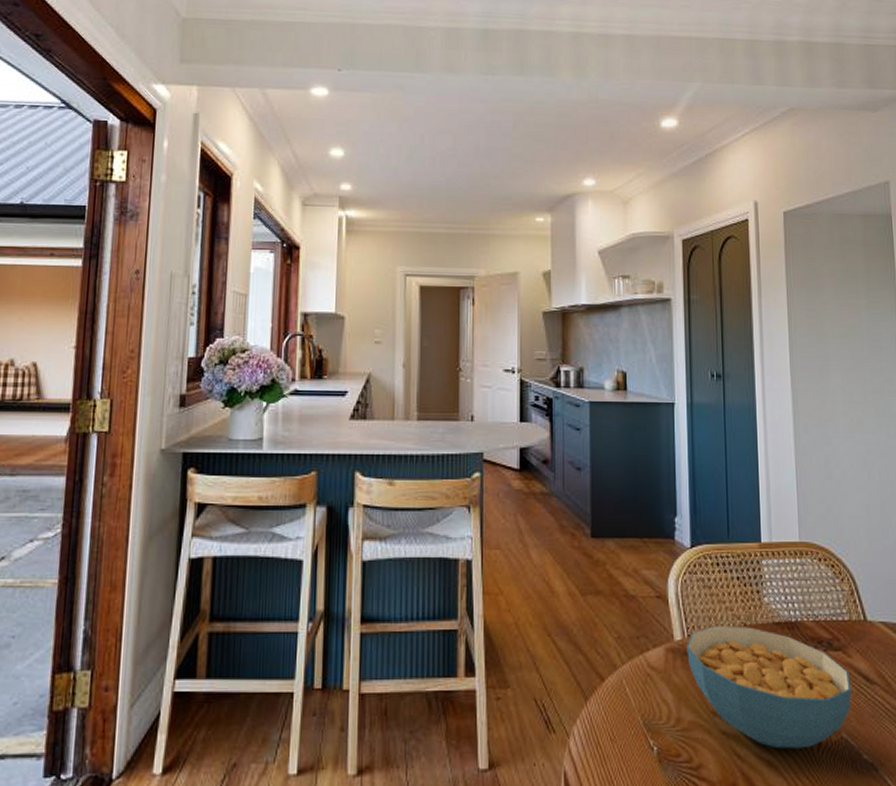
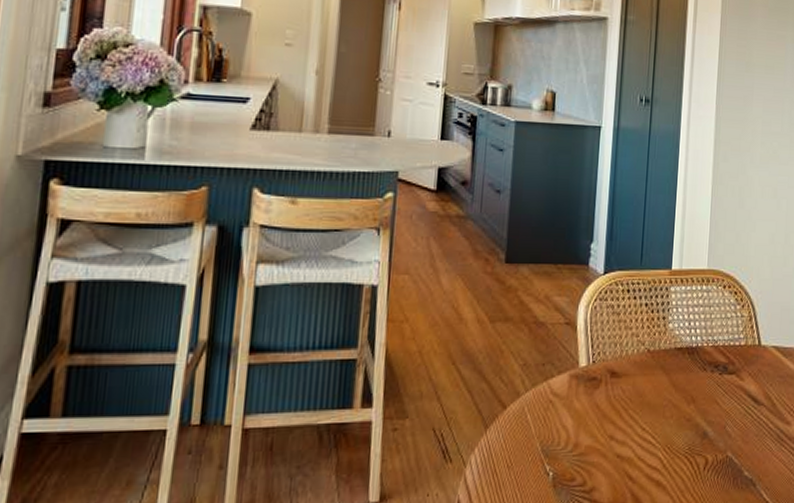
cereal bowl: present [687,625,852,749] -> none [590,351,741,469]

